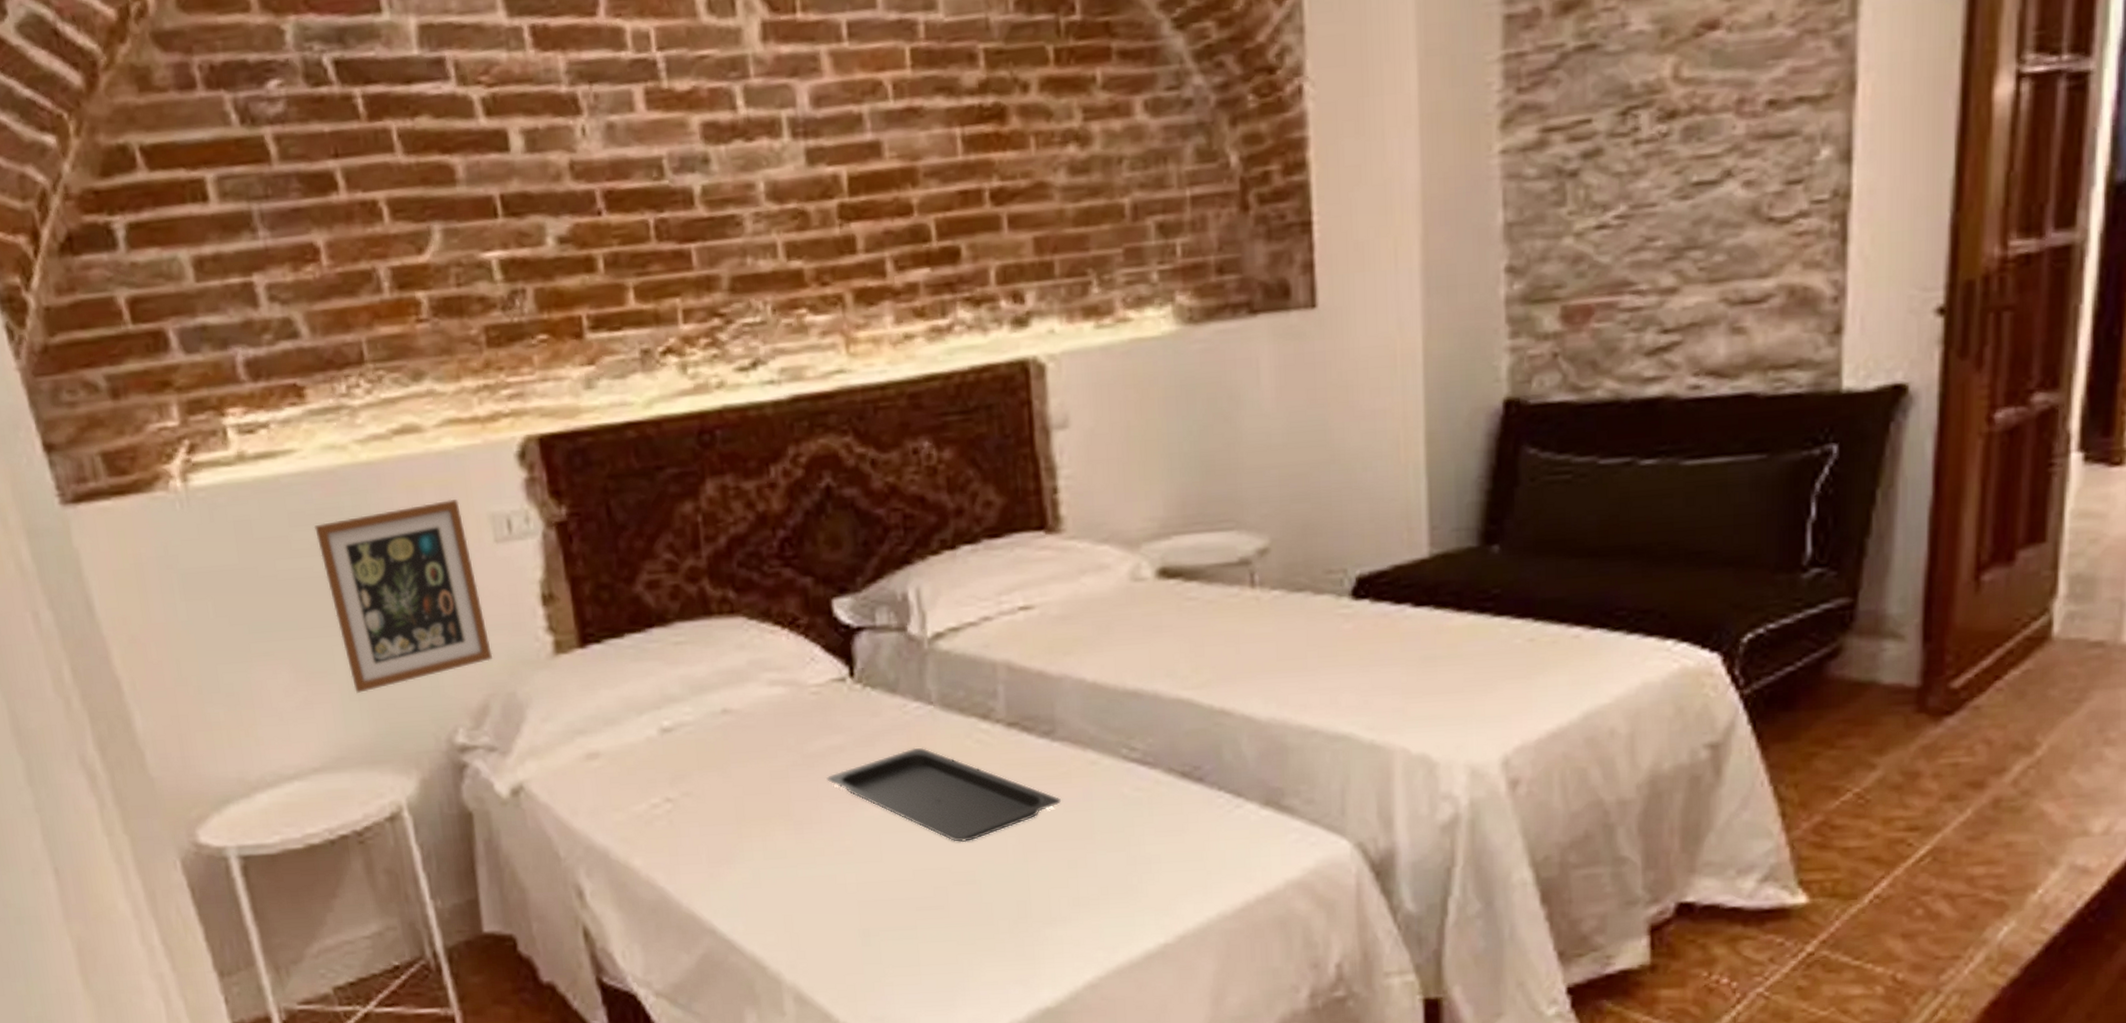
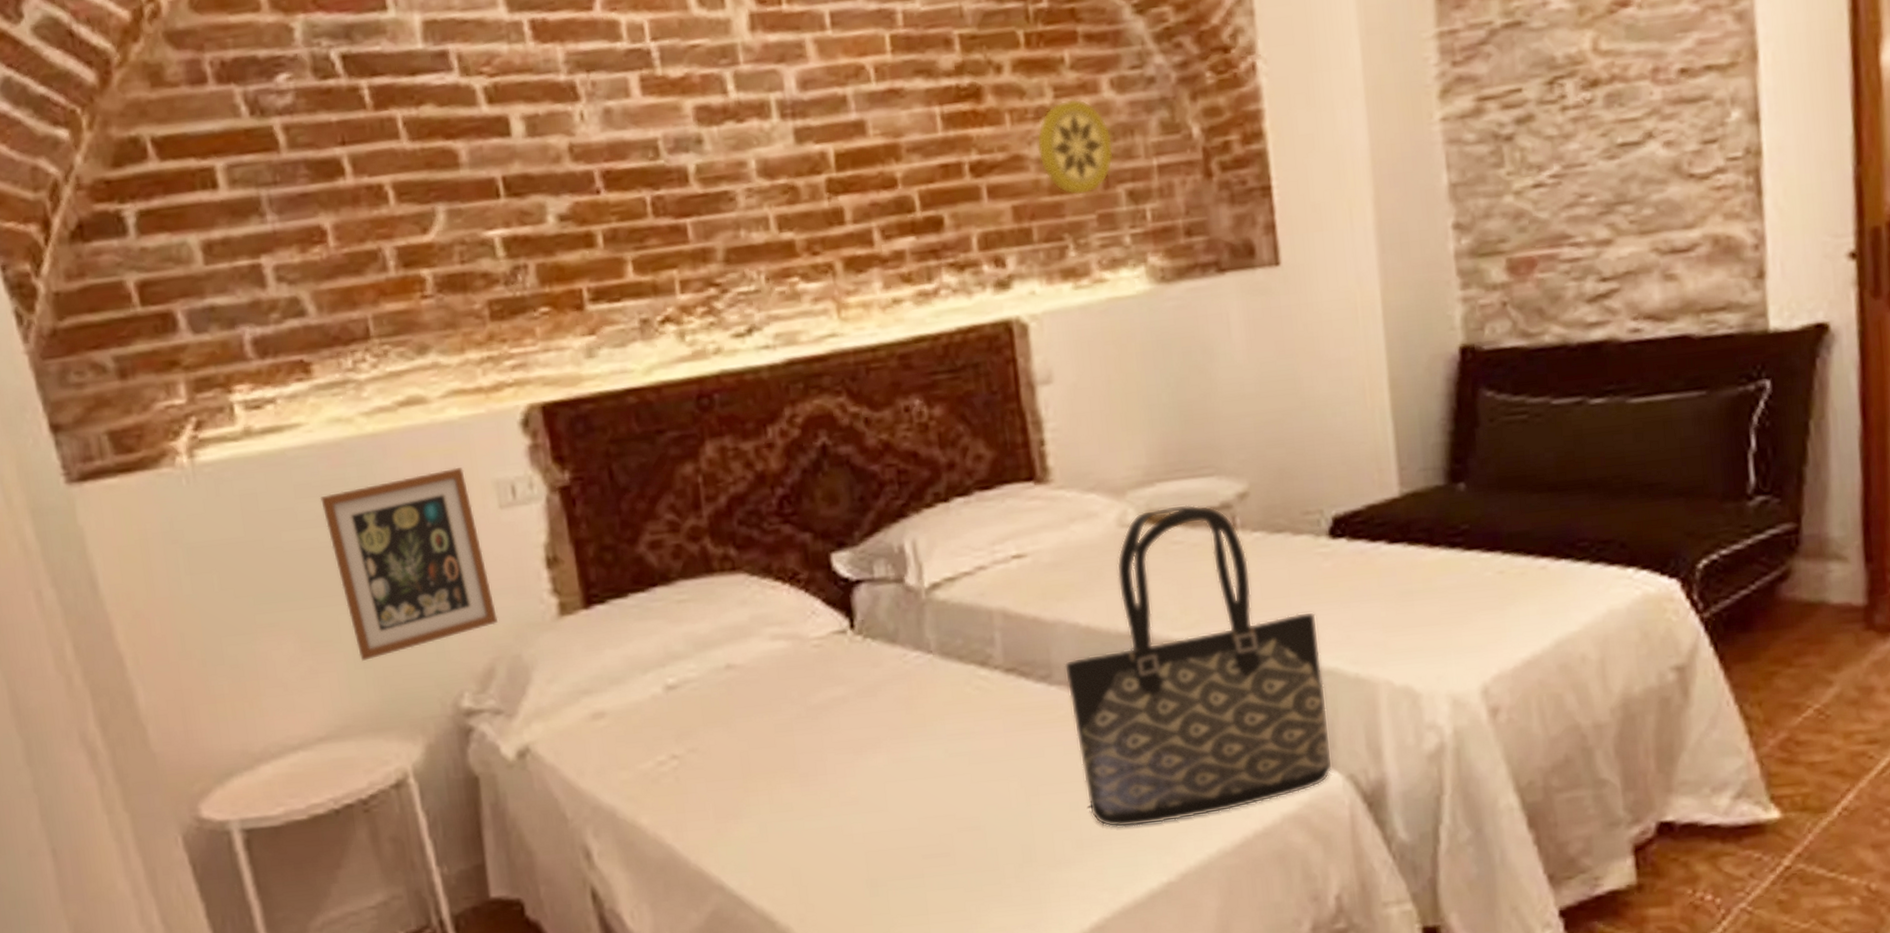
serving tray: present [826,747,1061,842] -> none [830,695,1061,789]
decorative plate: none [1062,121,1145,228] -> present [1036,98,1114,196]
tote bag: none [1068,559,1341,888] -> present [1064,504,1333,828]

